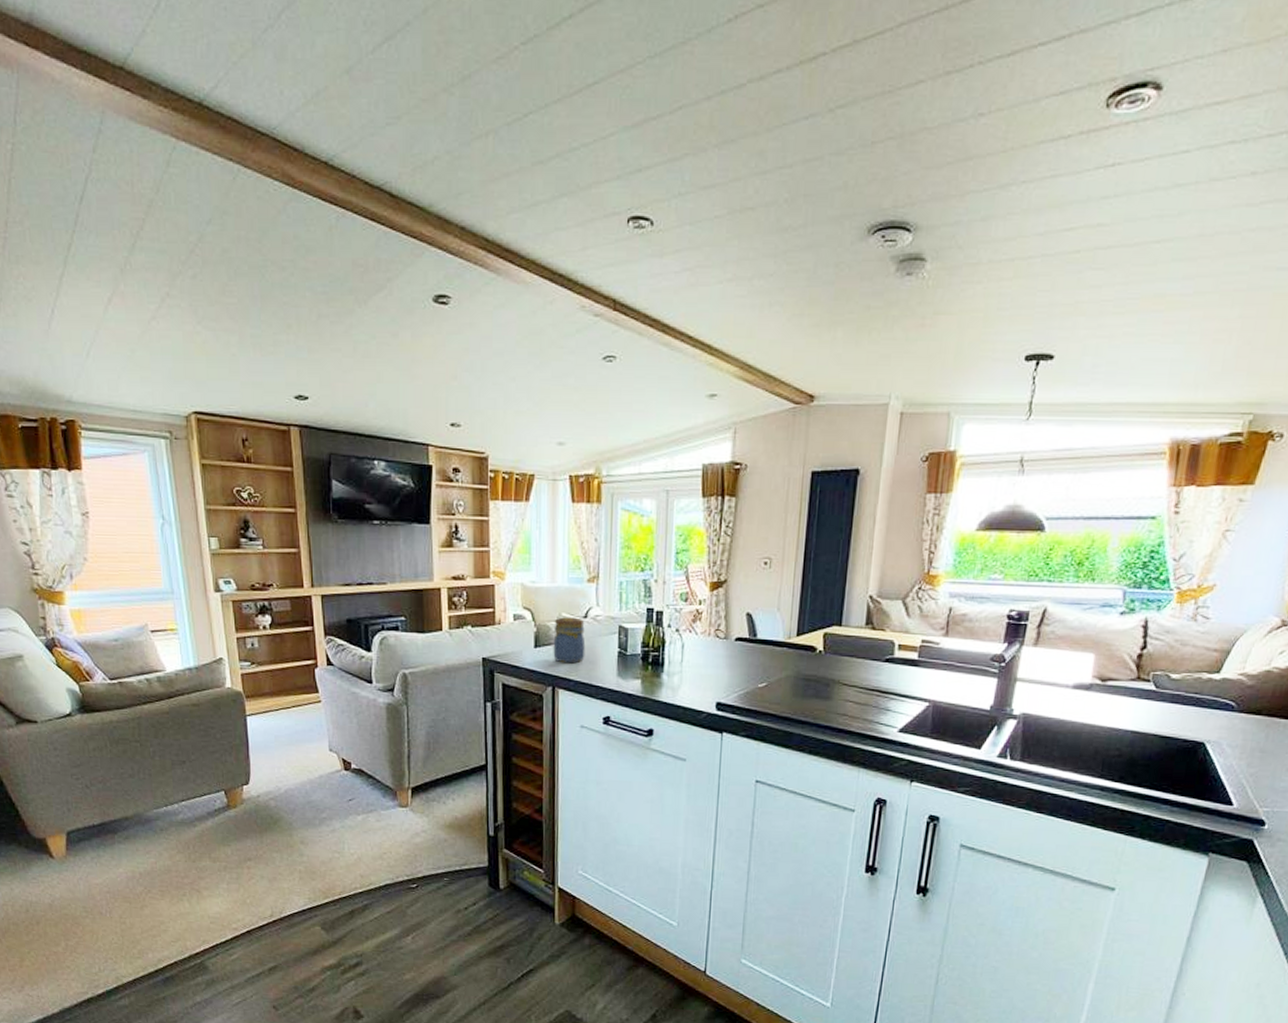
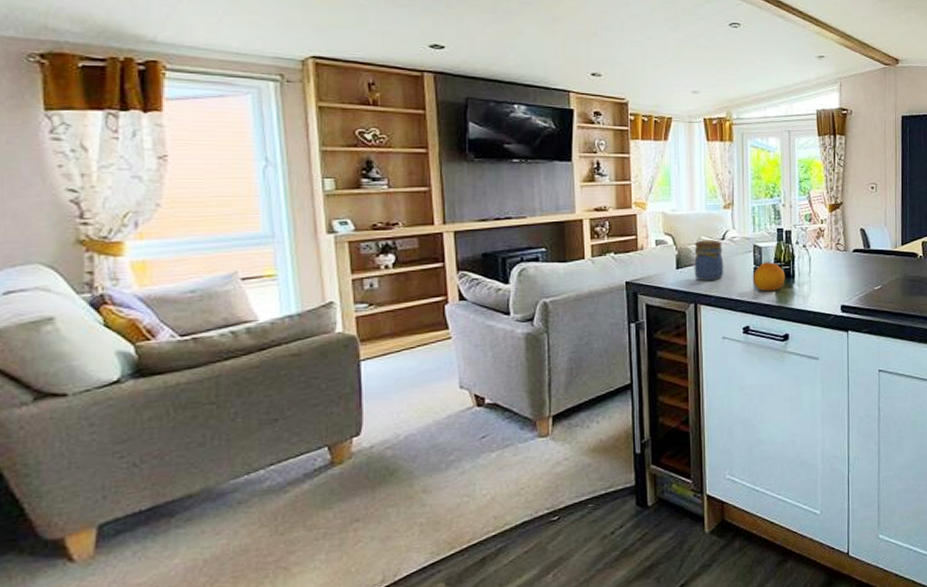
fruit: none [616,646,654,680] -> present [752,262,786,292]

